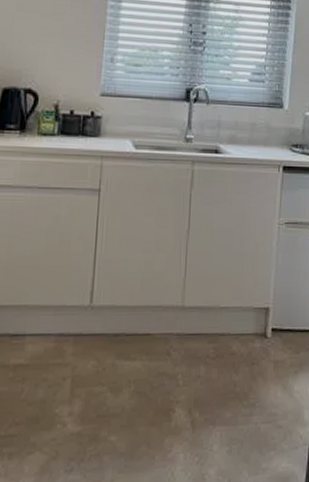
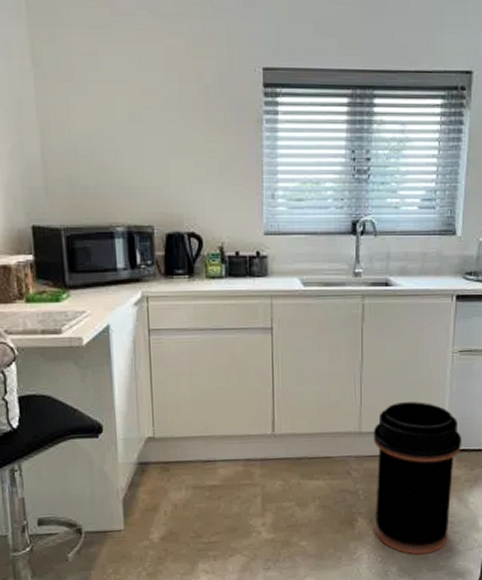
trash can: none [194,275,287,454] -> present [373,402,461,555]

